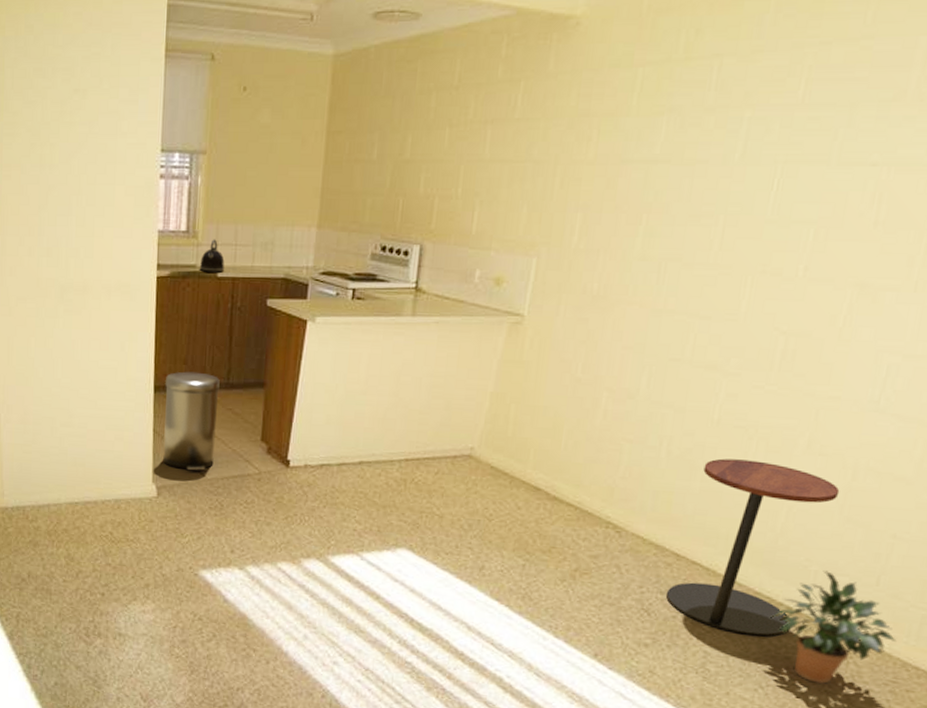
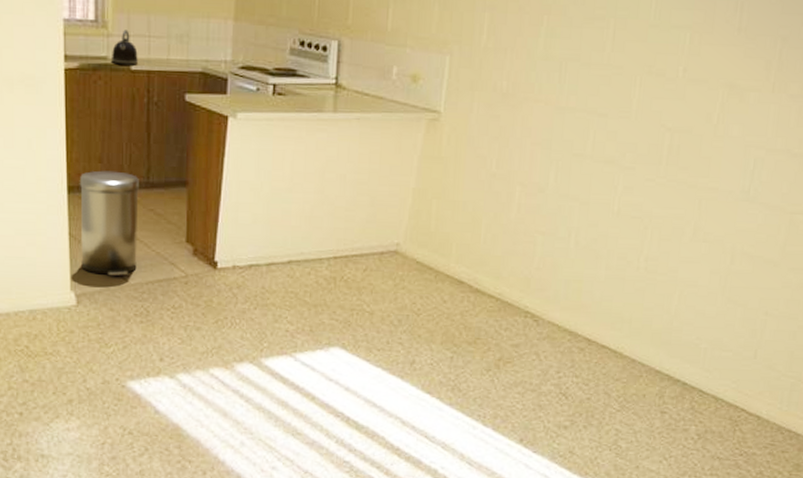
side table: present [666,458,840,637] -> none [581,247,721,412]
potted plant: present [774,570,897,684] -> none [673,347,772,451]

